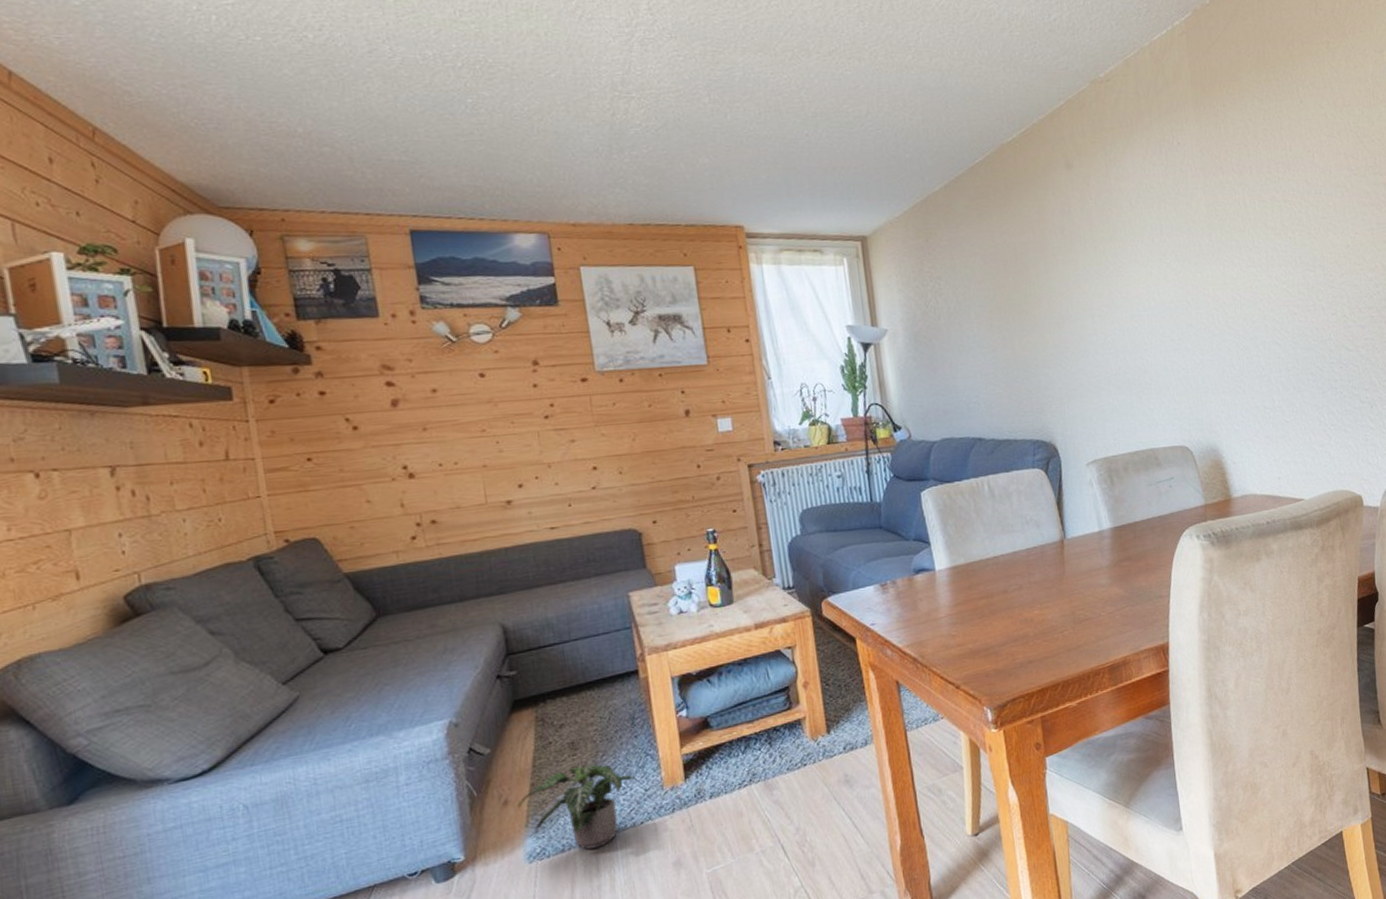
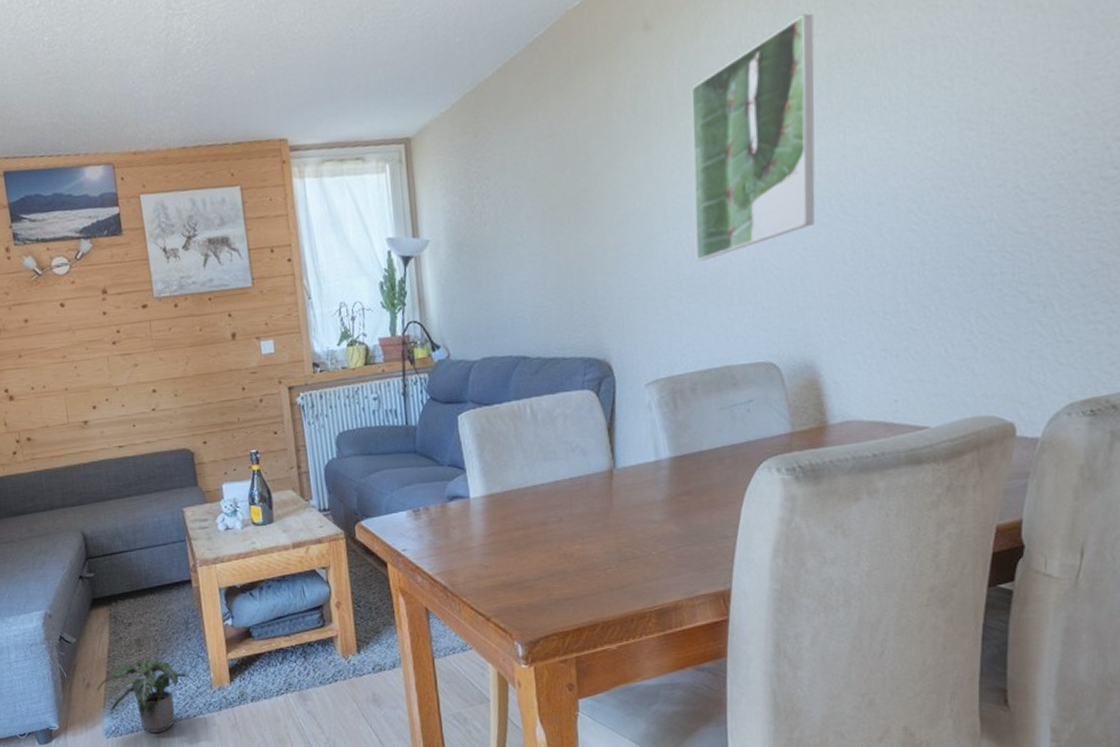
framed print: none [1107,171,1208,360] -> present [691,13,815,261]

